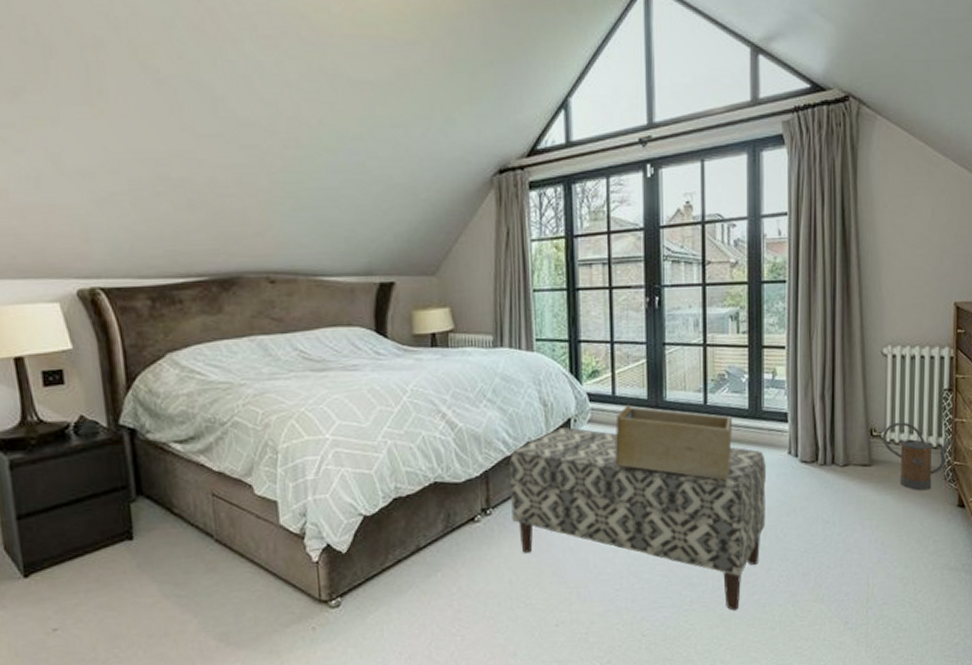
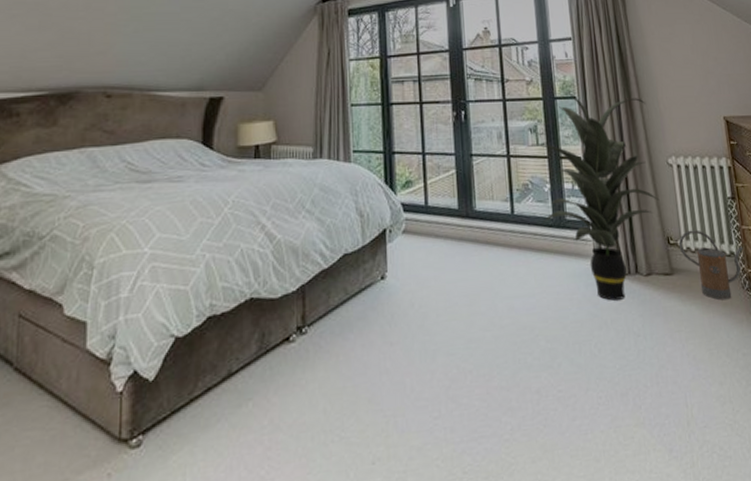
bench: present [509,427,766,611] -> none [326,238,580,439]
decorative box: present [615,404,733,481] -> none [429,214,541,292]
indoor plant: none [724,274,868,490] -> present [525,91,660,301]

